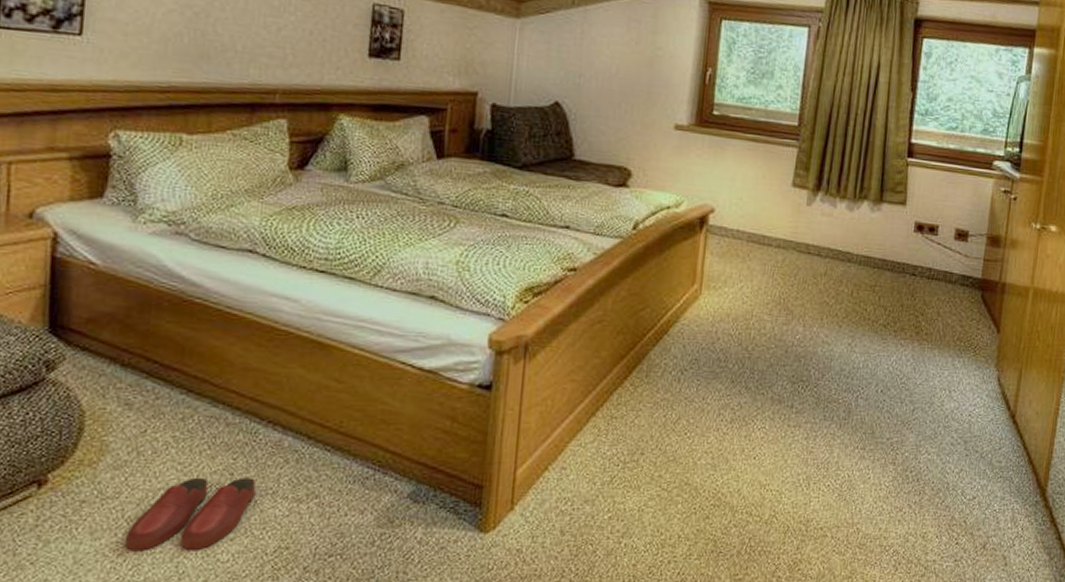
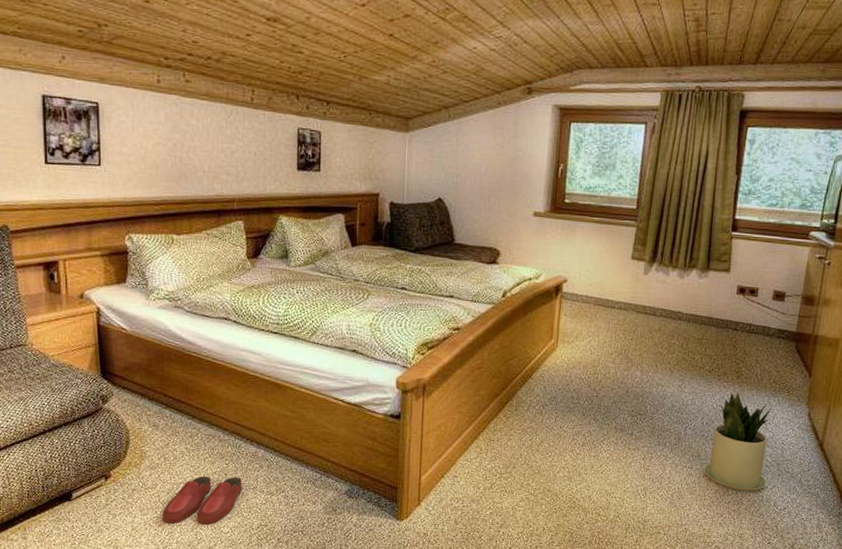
planter: none [877,352,957,477] -> present [703,392,772,491]

